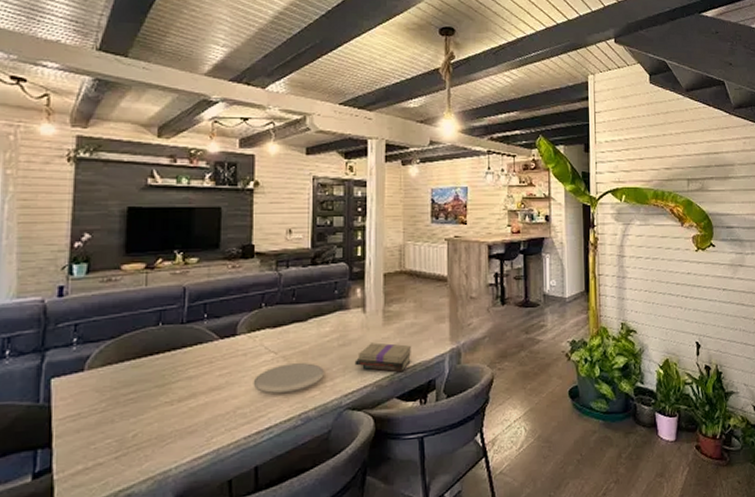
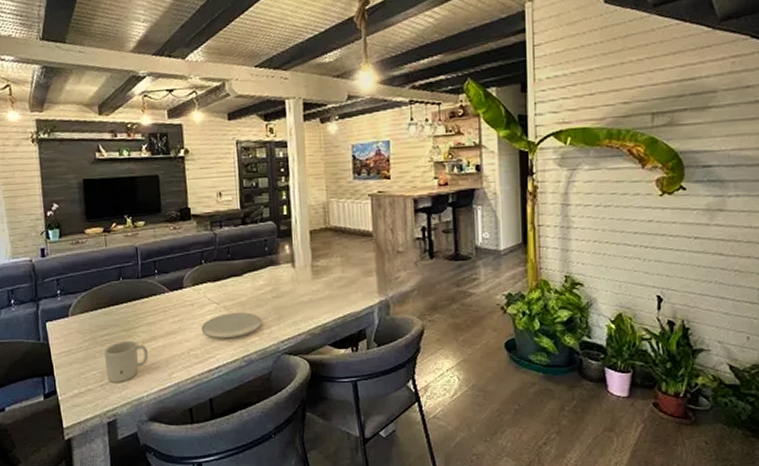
mug: none [126,398,185,453] -> present [104,340,149,382]
books: present [354,342,411,373] -> none [288,295,341,323]

